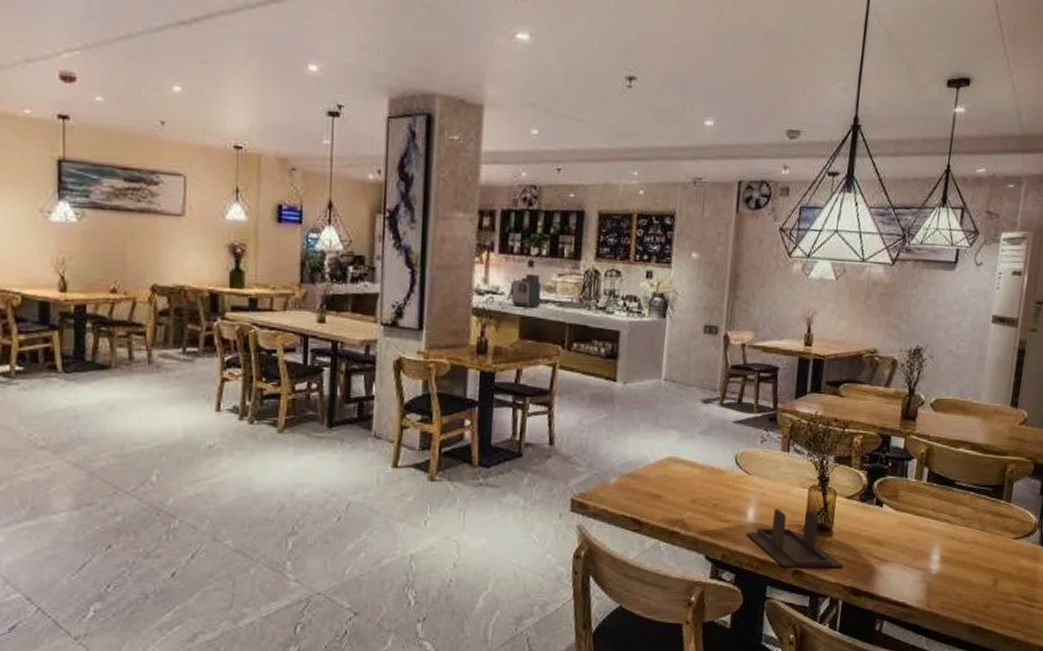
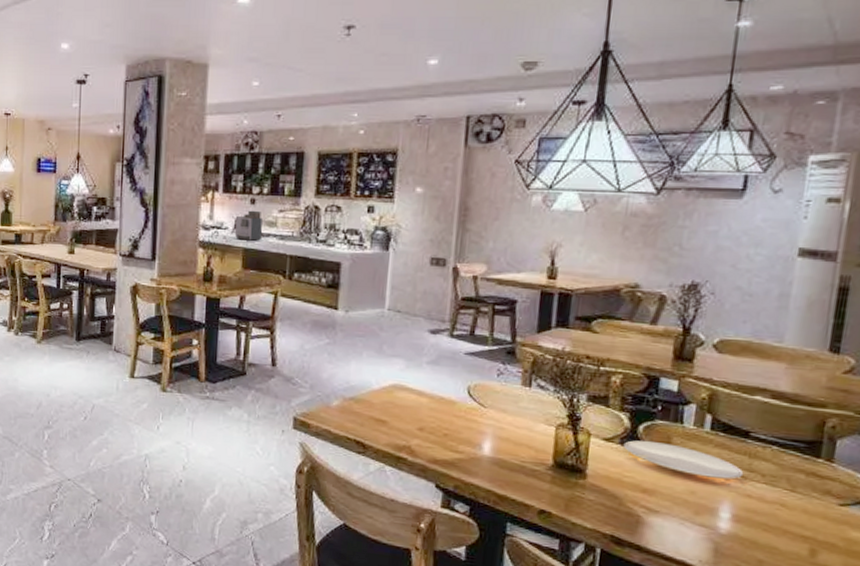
napkin holder: present [746,508,843,568] -> none [482,444,601,514]
plate: none [862,495,950,526] -> present [623,440,744,480]

